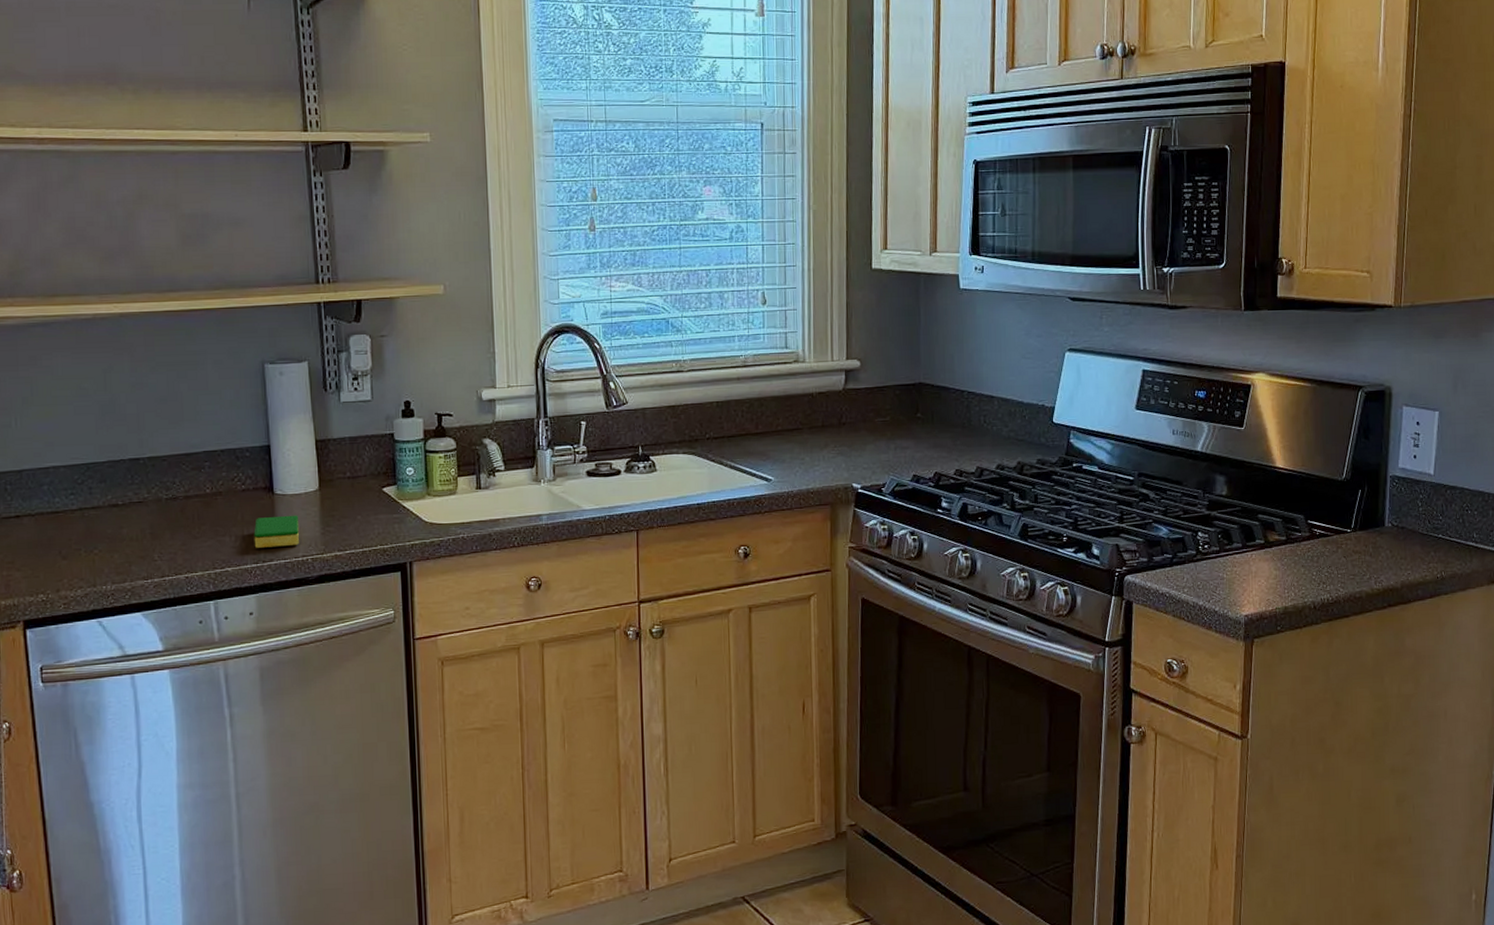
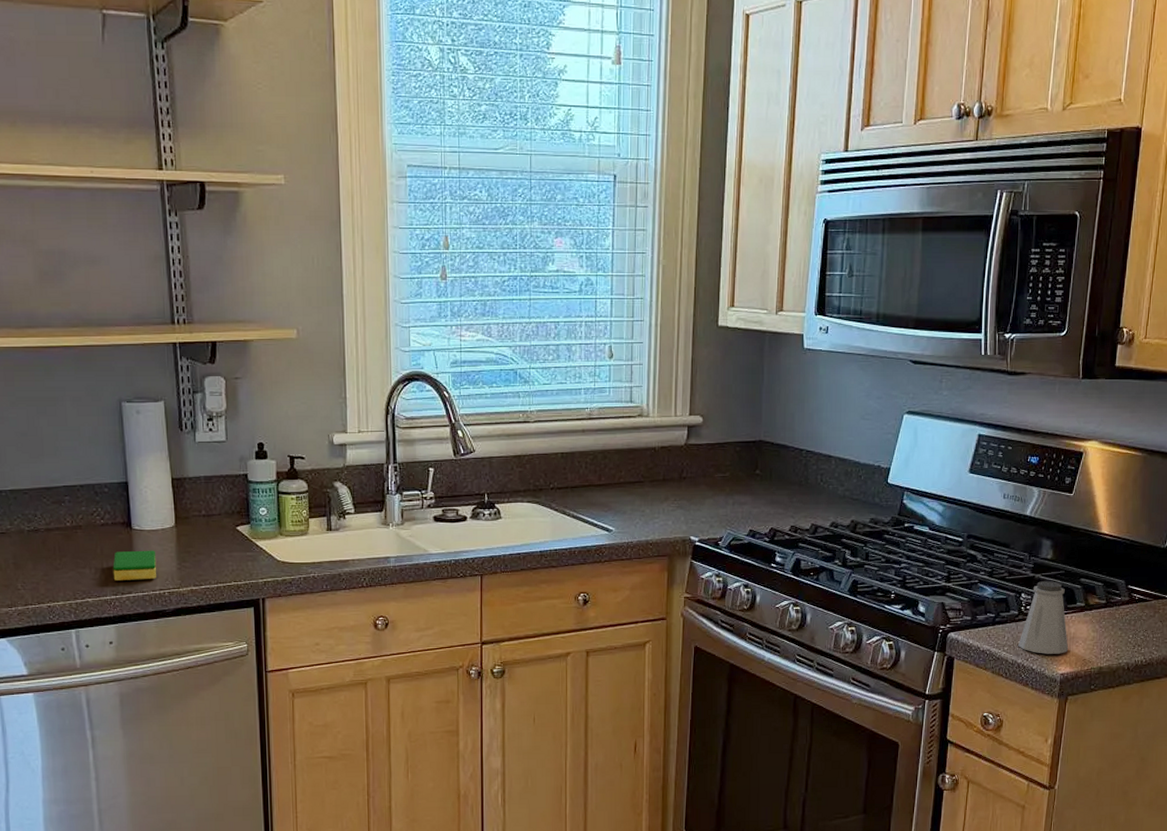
saltshaker: none [1198,518,1251,595] -> present [1018,581,1069,654]

